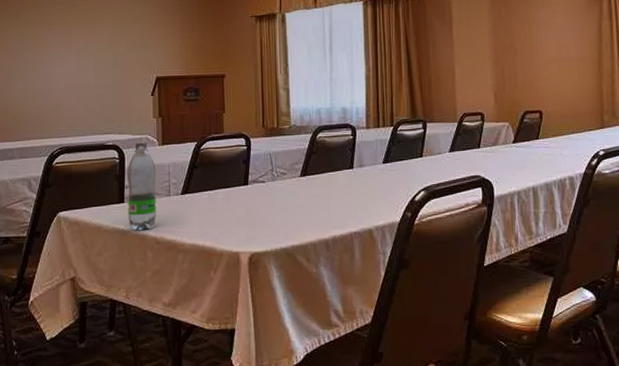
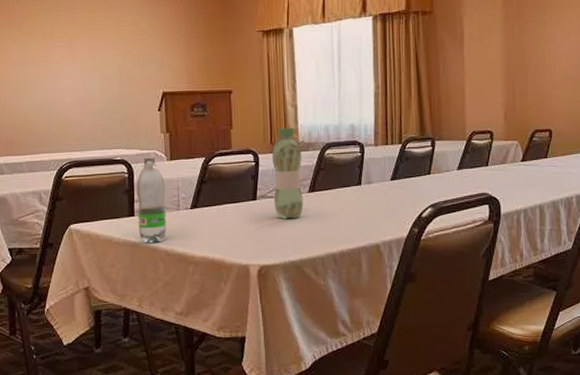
water bottle: none [263,112,295,205] -> present [271,128,304,219]

